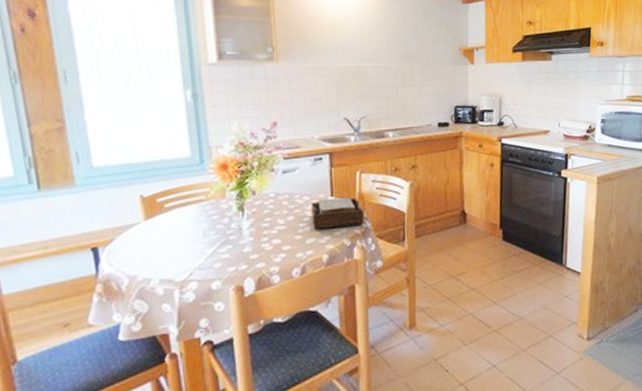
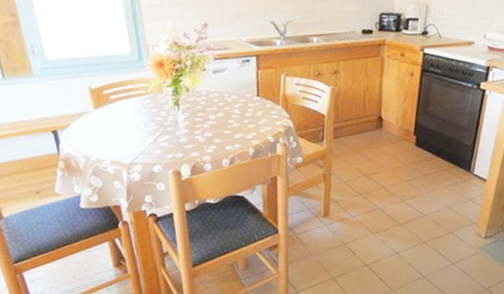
napkin holder: present [312,197,364,230] -> none [239,98,287,126]

